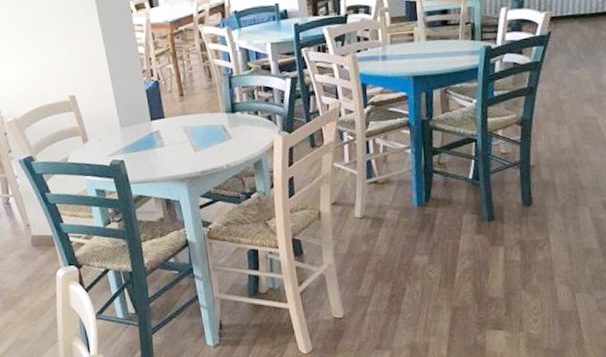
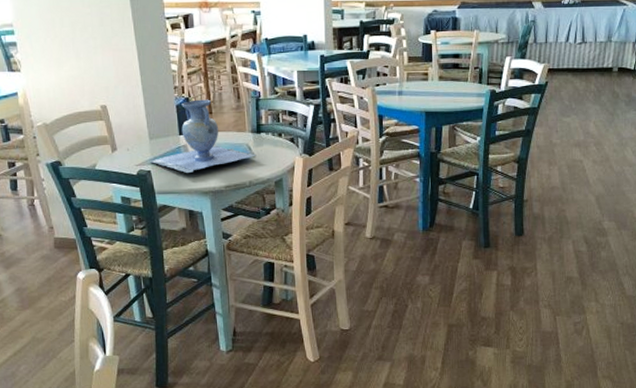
vase: none [123,80,233,161] -> present [150,99,257,174]

